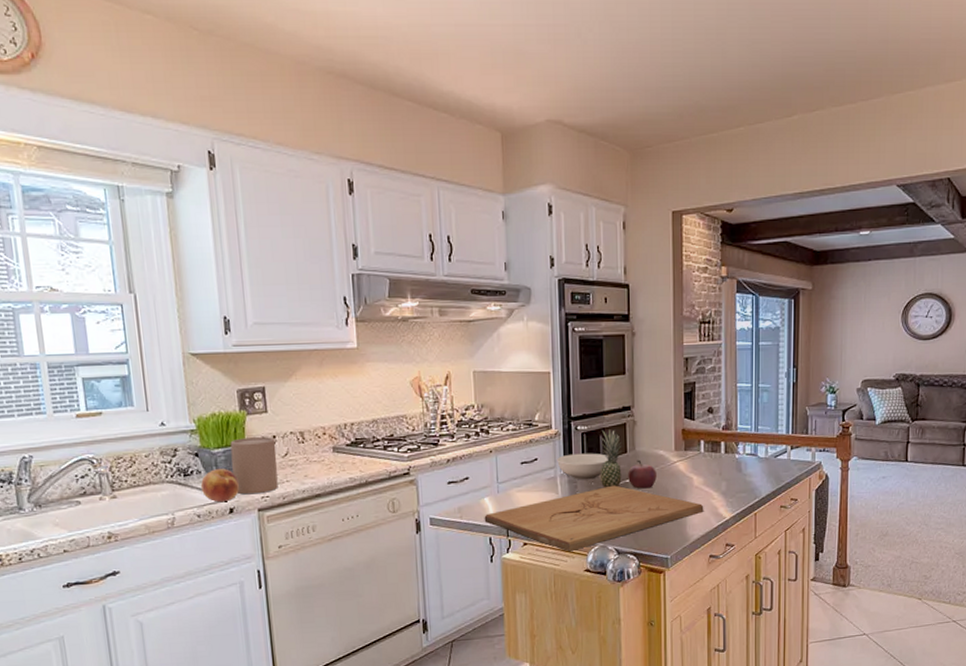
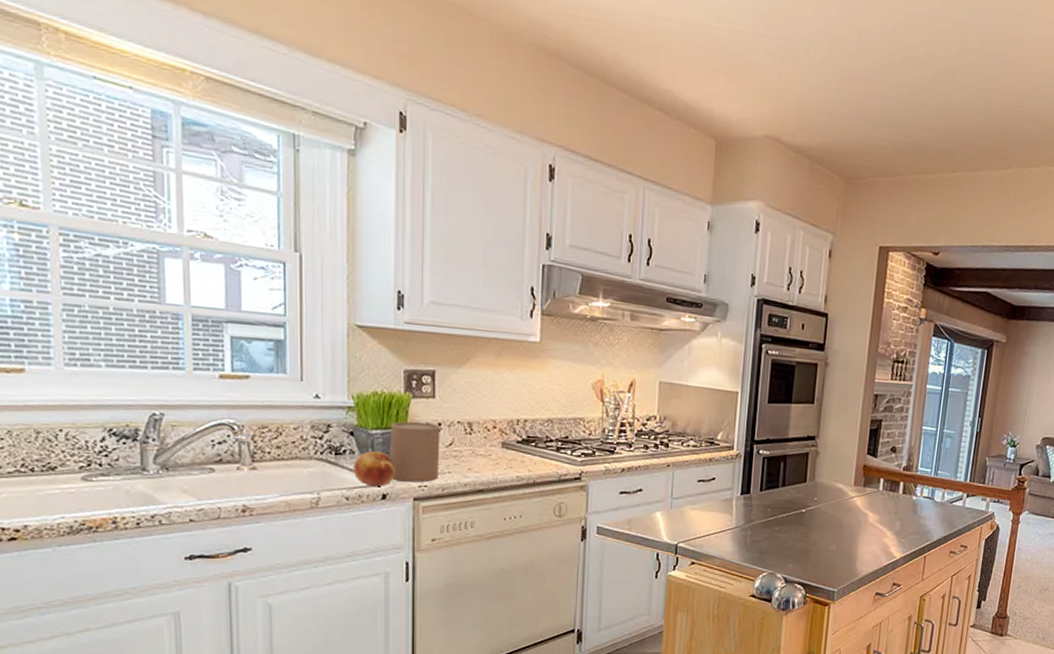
cutting board: present [484,485,704,552] -> none [653,513,876,576]
bowl: present [557,453,608,480] -> none [735,477,787,506]
fruit: present [600,430,622,488] -> none [776,457,803,516]
fruit: present [628,459,657,489] -> none [804,490,833,520]

